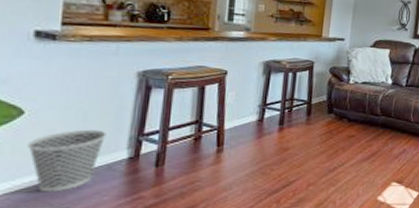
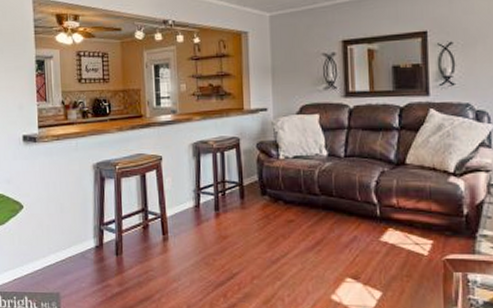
wastebasket: present [28,129,107,193] -> none [28,220,78,278]

